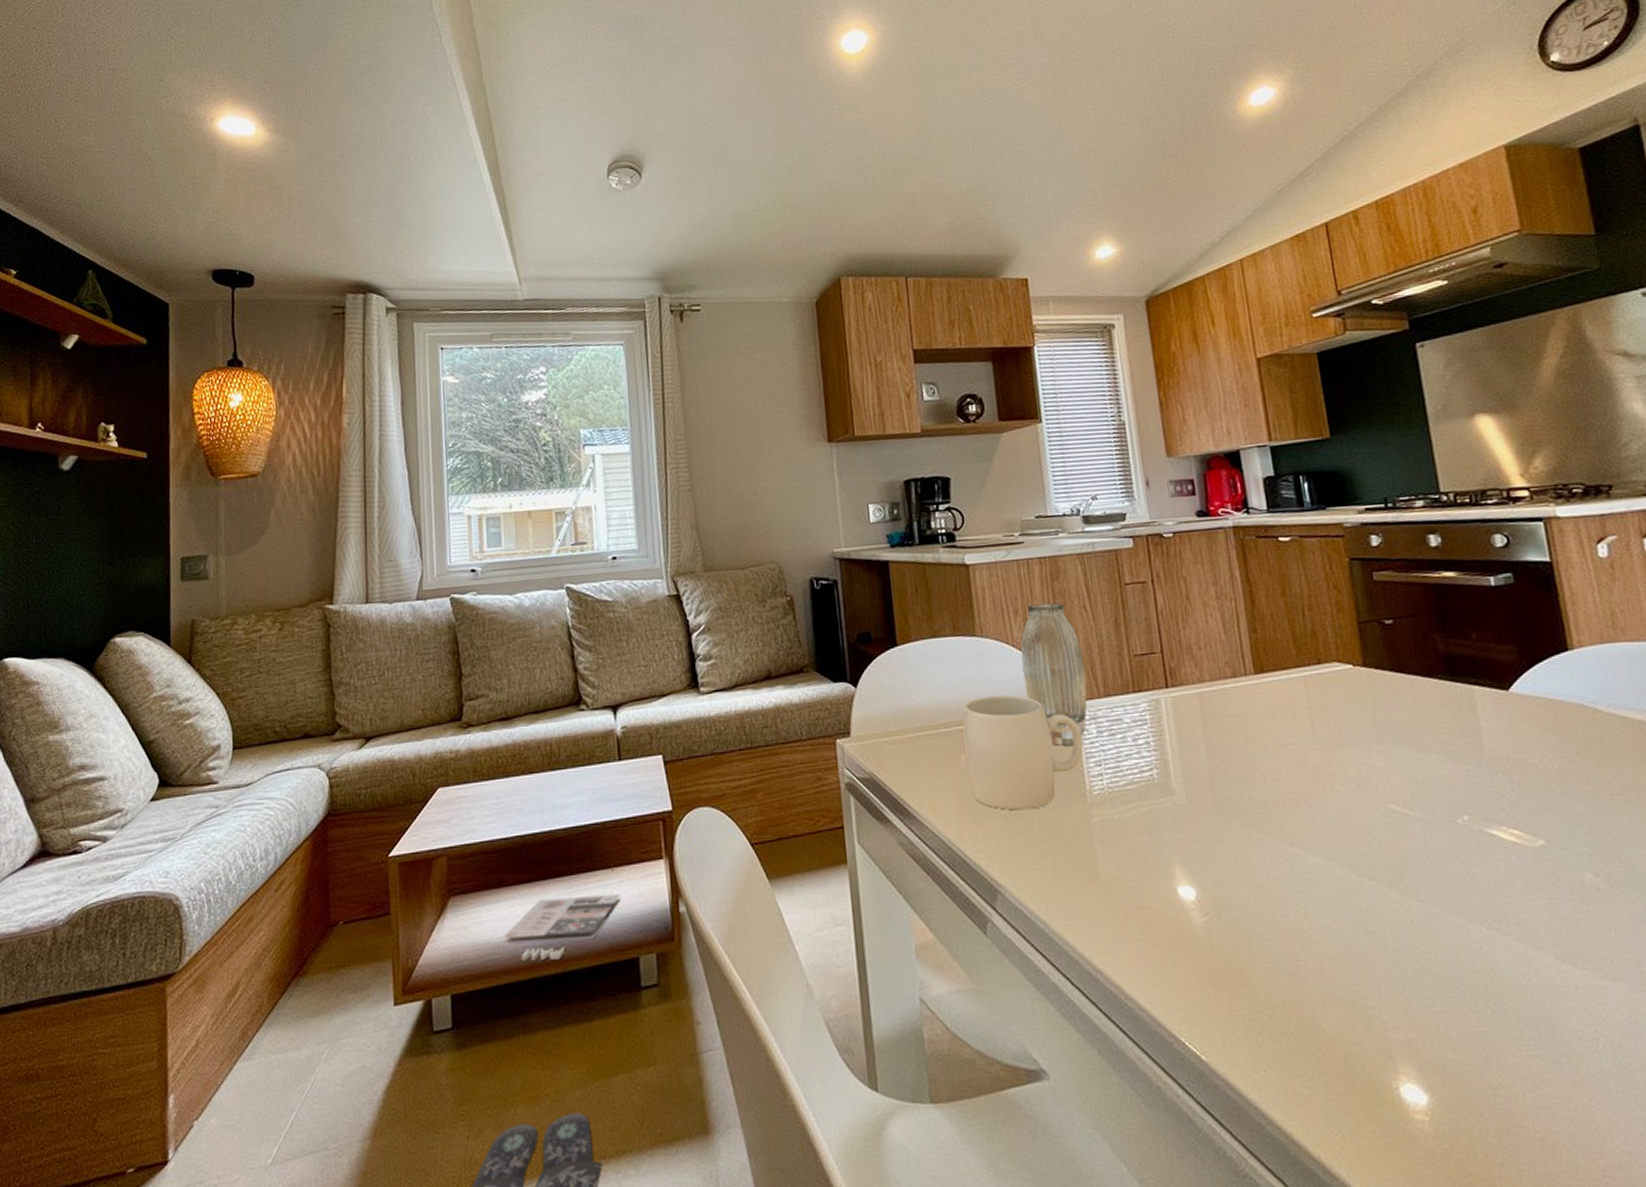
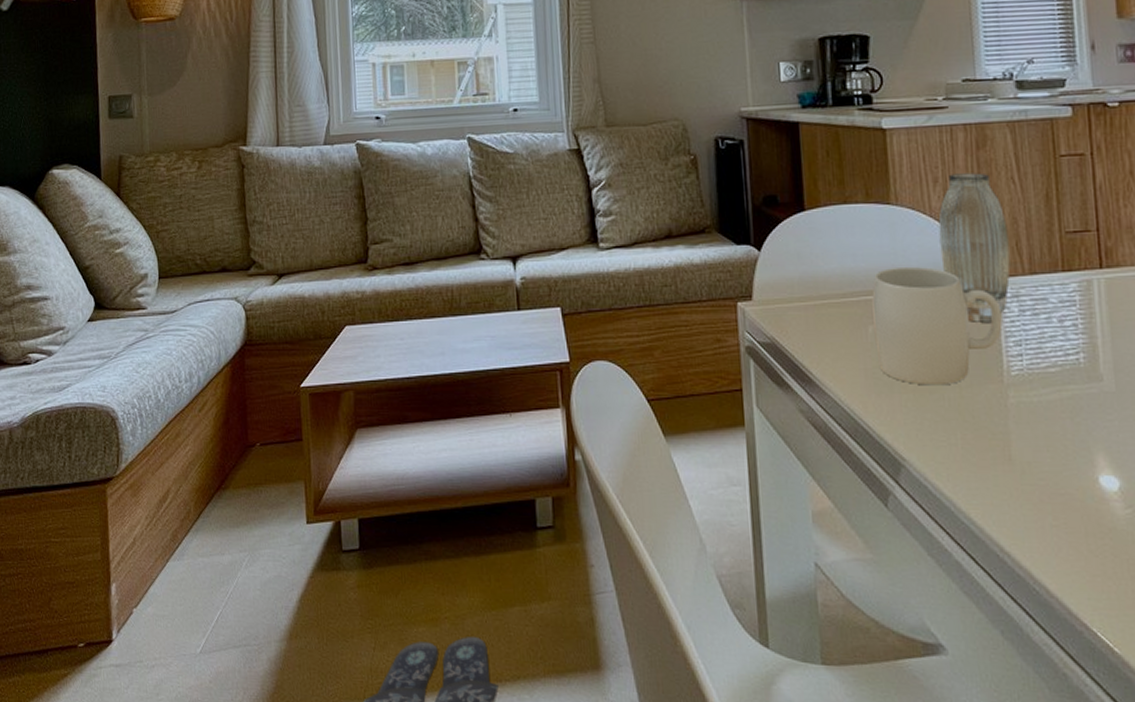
magazine: present [503,894,620,962] -> none [406,438,518,495]

